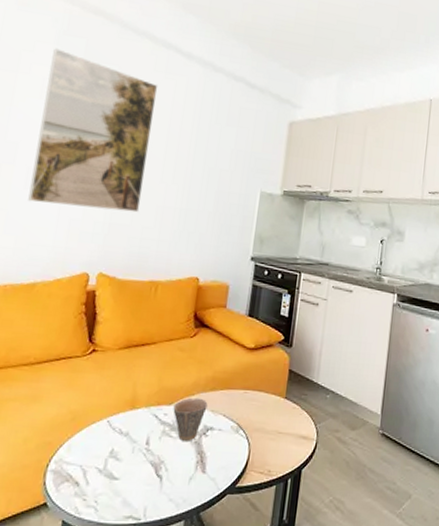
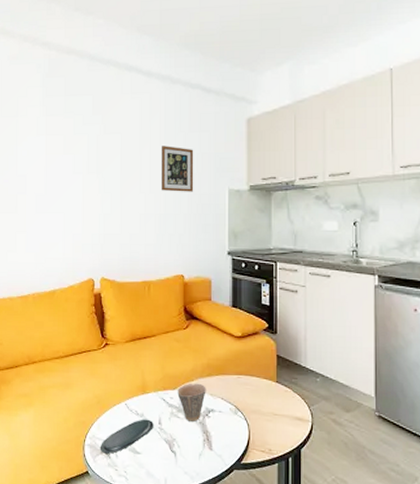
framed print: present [28,48,158,213] -> none [40,90,127,223]
oval tray: none [66,438,140,481] -> present [100,419,153,454]
picture frame: none [186,135,229,189] -> present [162,146,194,192]

